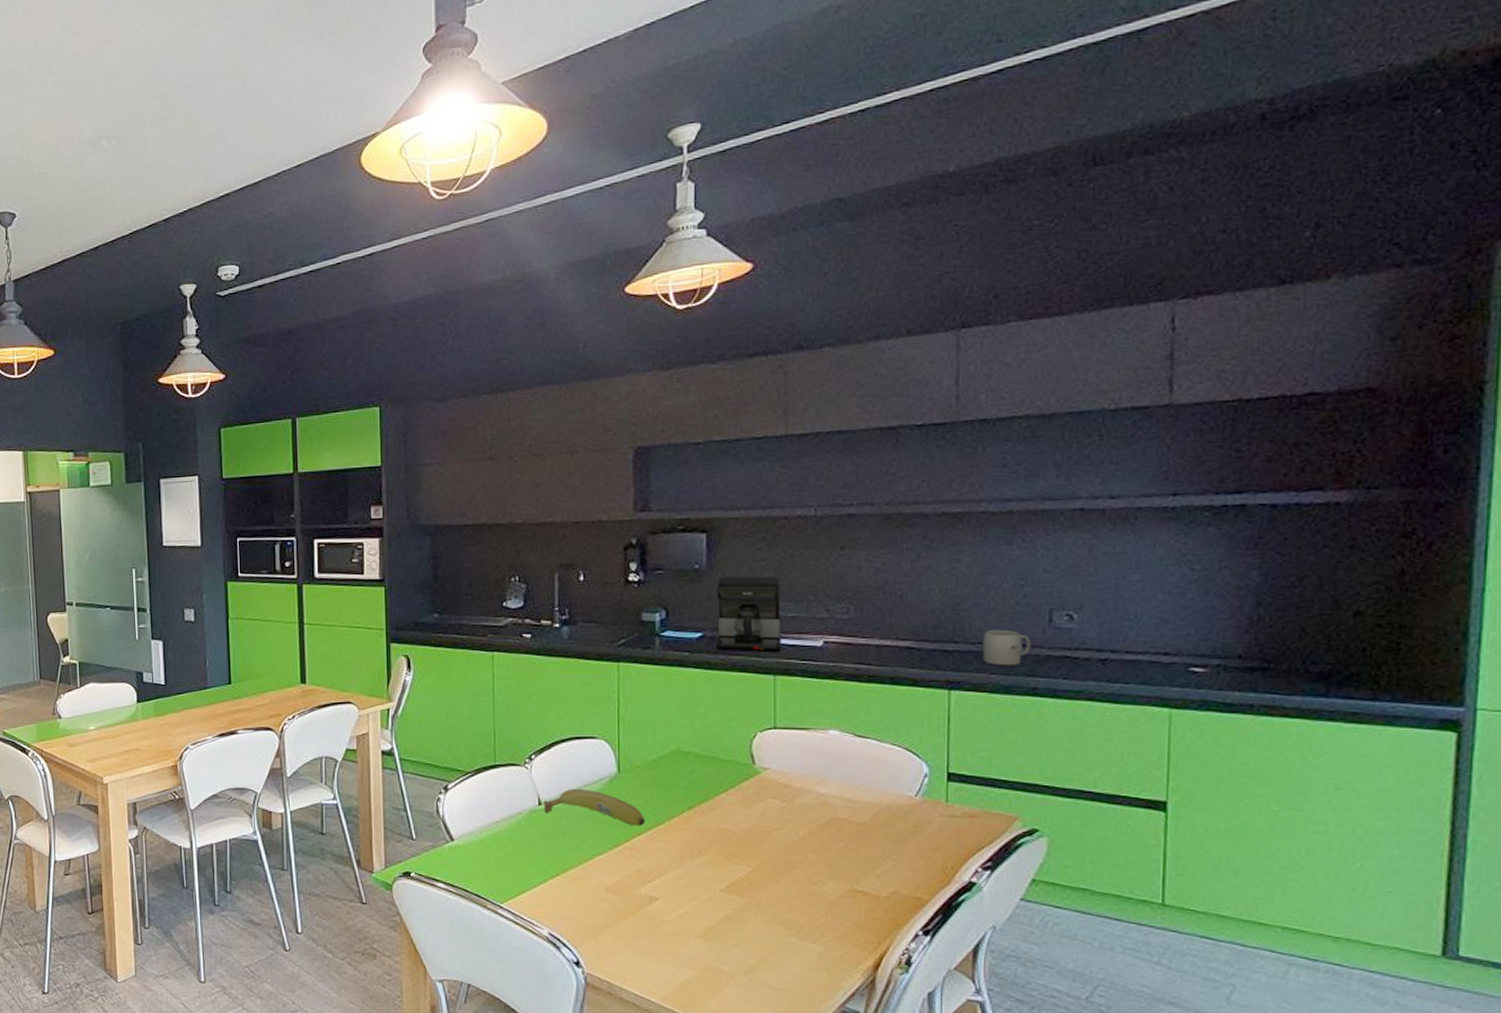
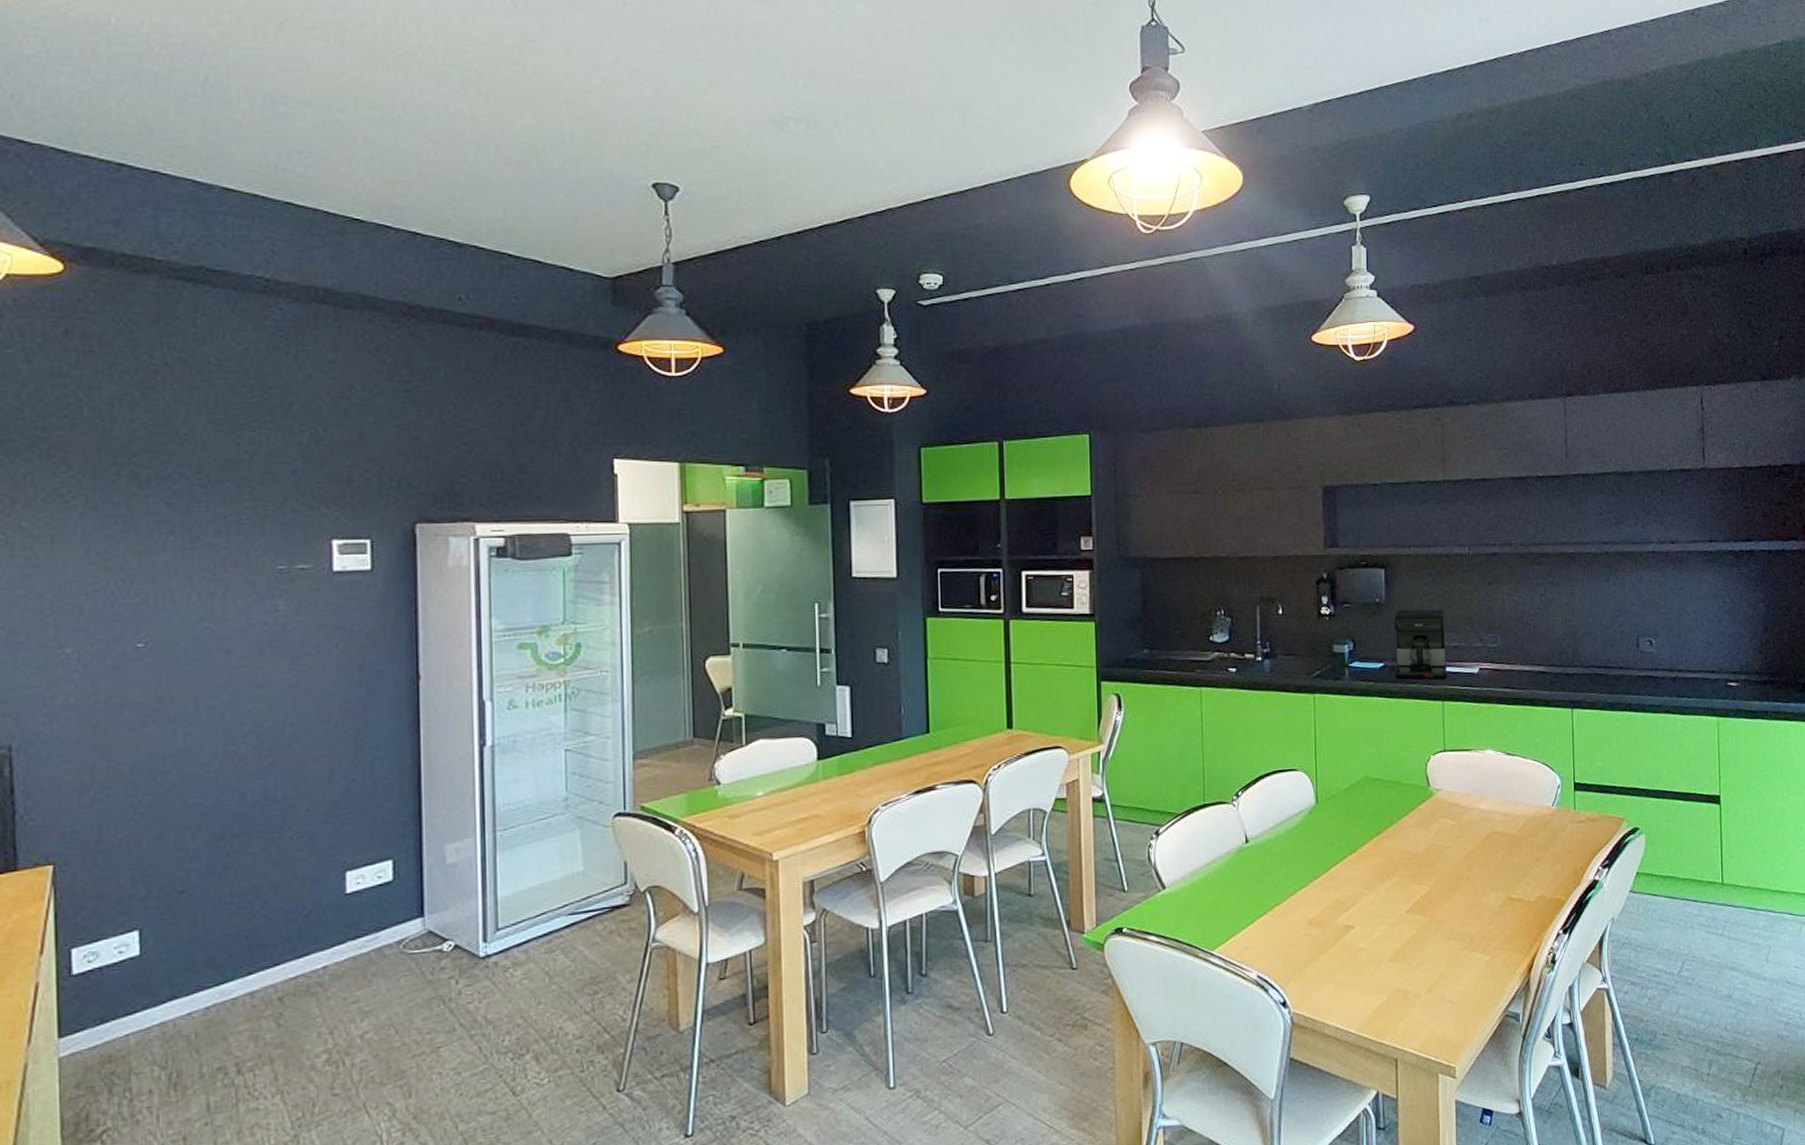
fruit: present [543,788,646,826] -> none [1249,822,1341,856]
mug: present [982,629,1031,666] -> none [1593,654,1626,686]

